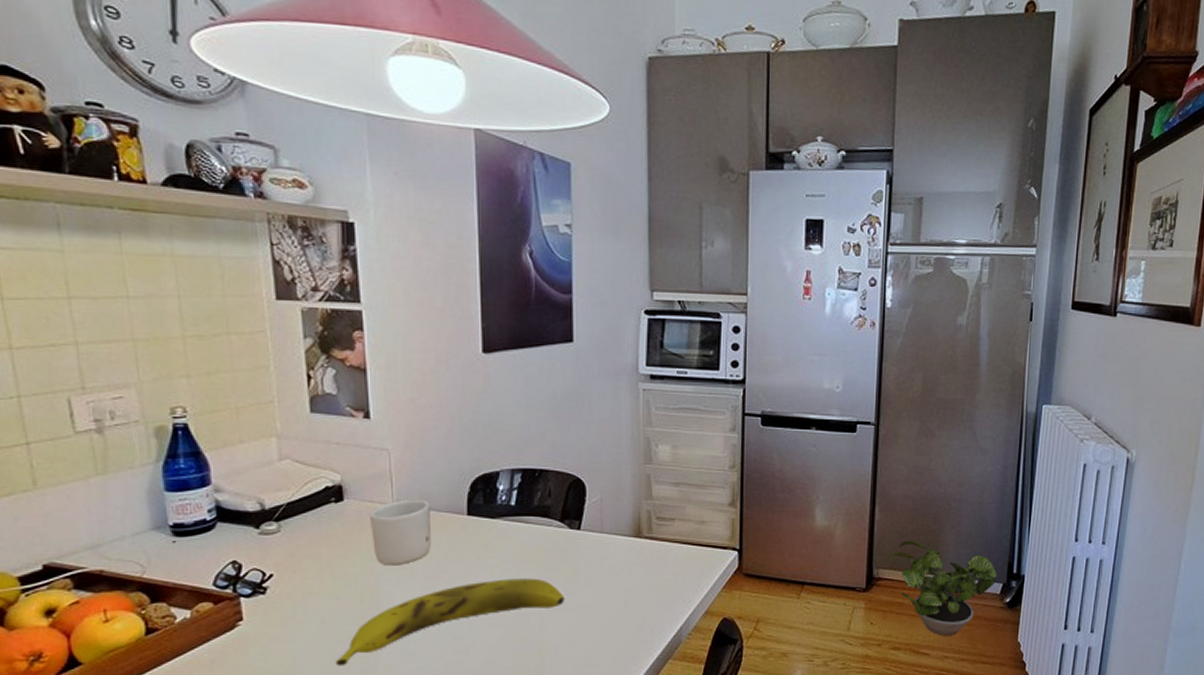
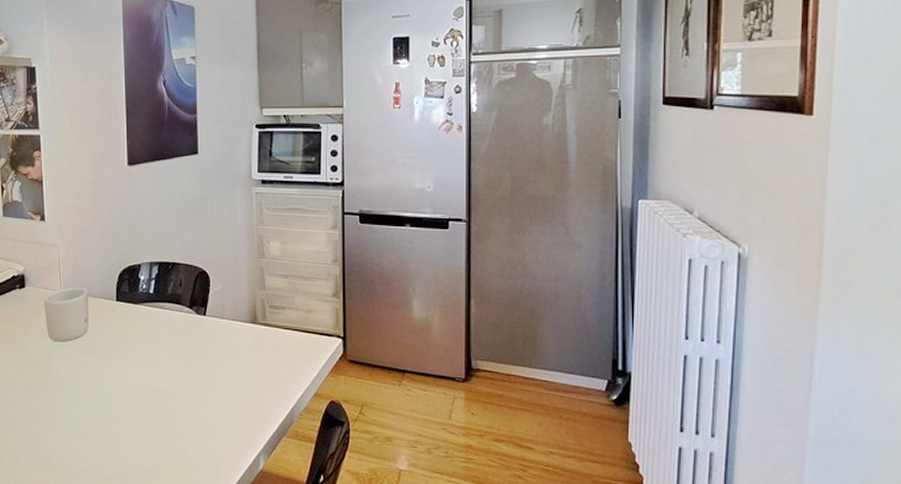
banana: present [335,578,565,667] -> none [17,356,194,425]
potted plant: present [886,540,997,636] -> none [484,333,601,431]

